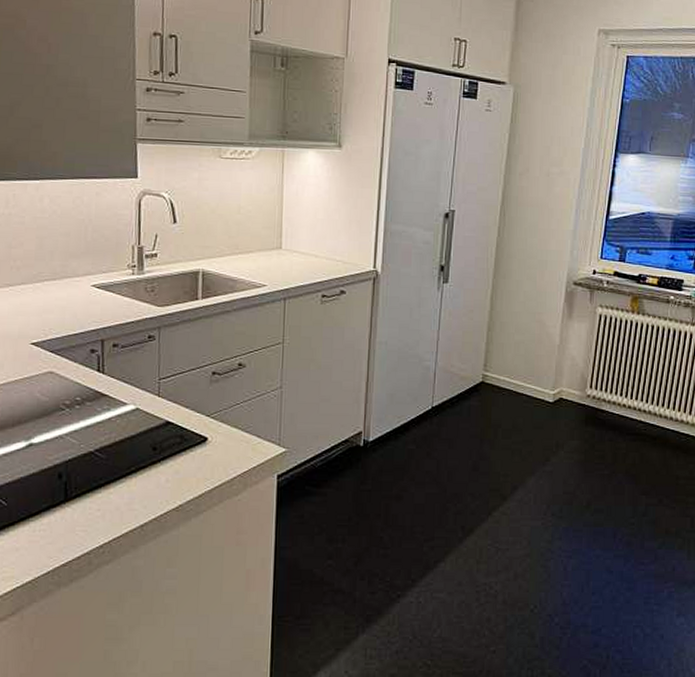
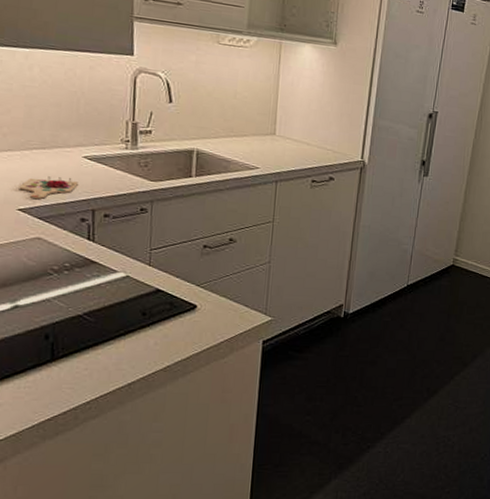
cutting board: none [32,308,87,331] -> present [19,176,78,199]

